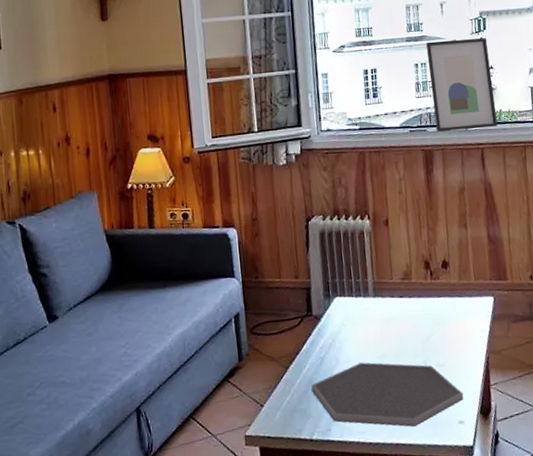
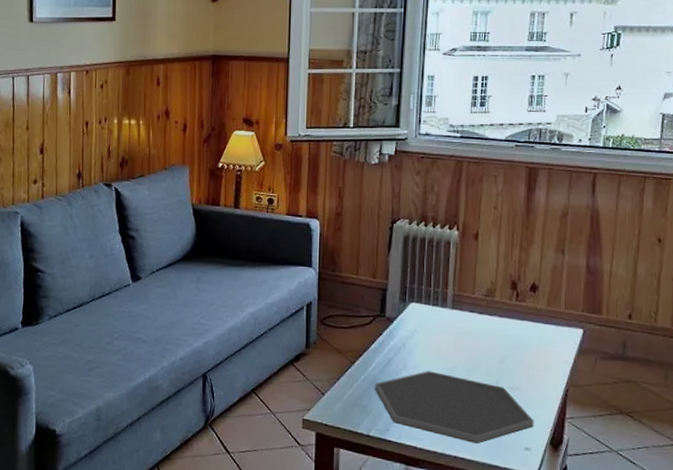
picture frame: present [426,37,498,132] -> none [545,53,619,153]

